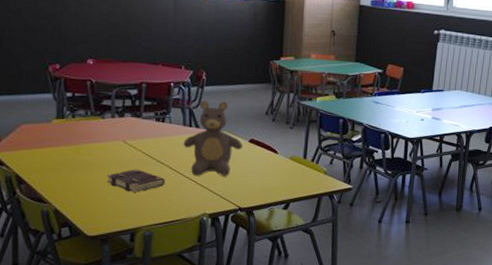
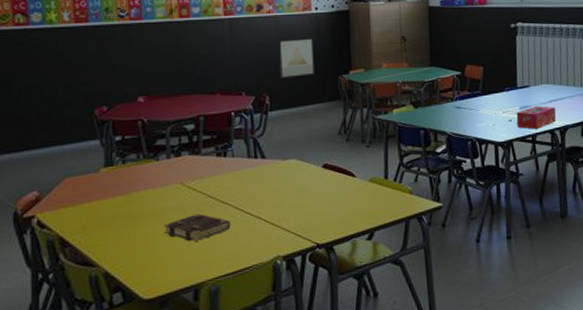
teddy bear: present [183,101,242,177] -> none [249,125,315,213]
wall art: none [216,20,251,58] -> present [277,37,315,79]
tissue box: none [428,109,465,130] -> present [516,106,556,129]

